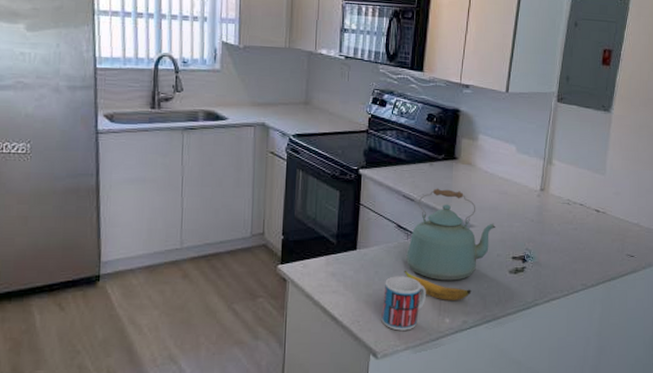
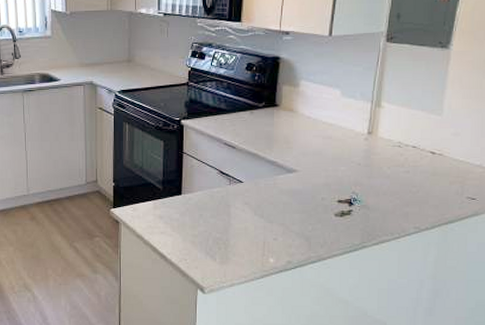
mug: present [381,276,427,331] -> none [207,219,251,269]
banana: present [404,270,472,301] -> none [227,213,296,243]
kettle: present [405,188,496,281] -> none [228,135,321,223]

